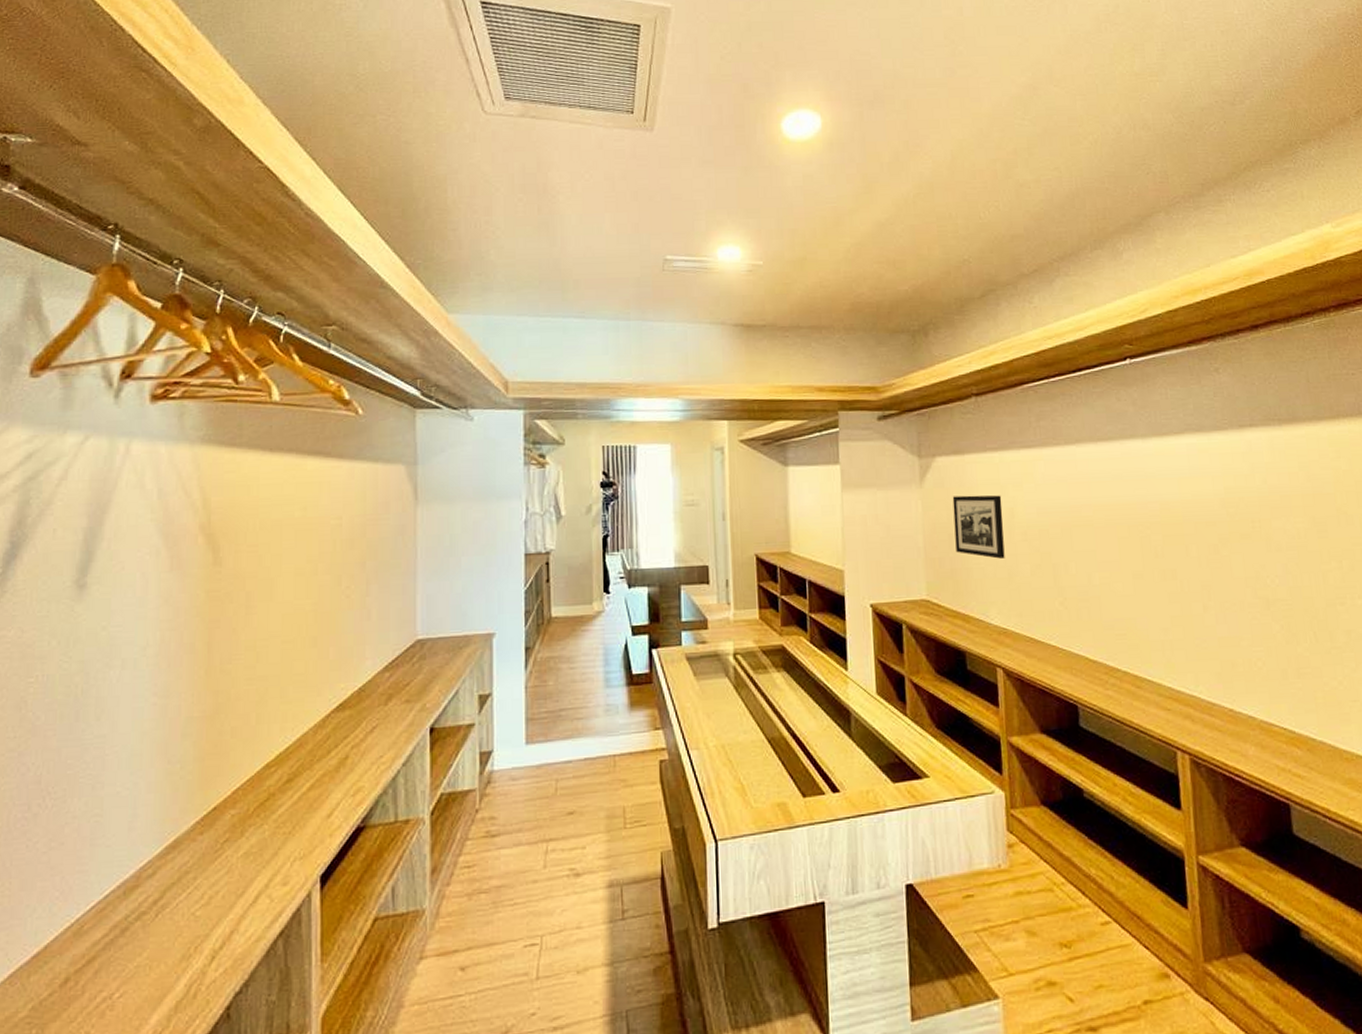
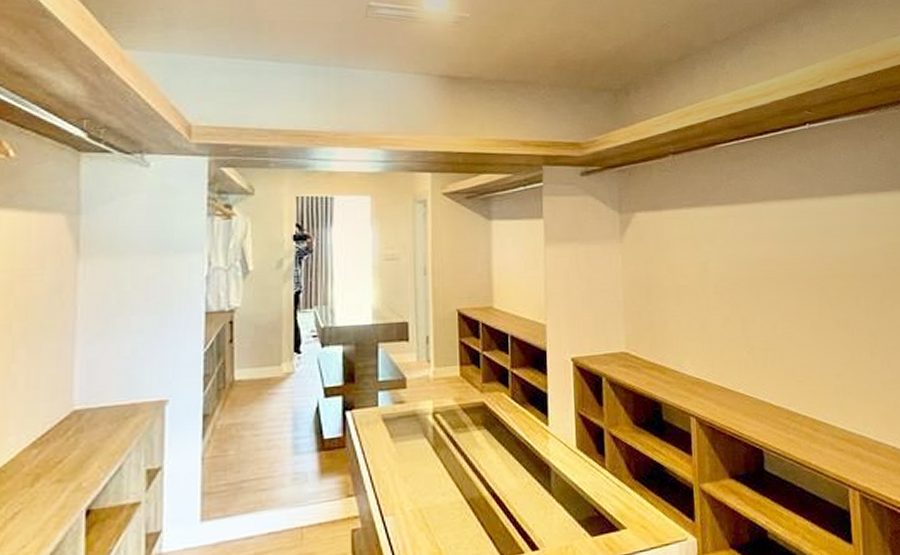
picture frame: present [952,495,1005,559] -> none [650,249,699,311]

